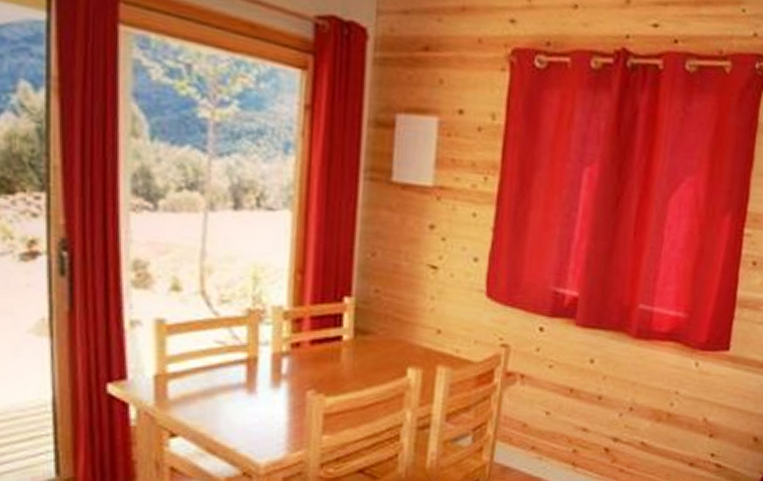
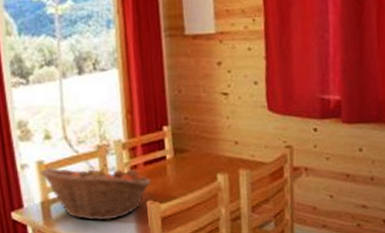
fruit basket: none [157,329,318,410] -> present [39,164,152,221]

